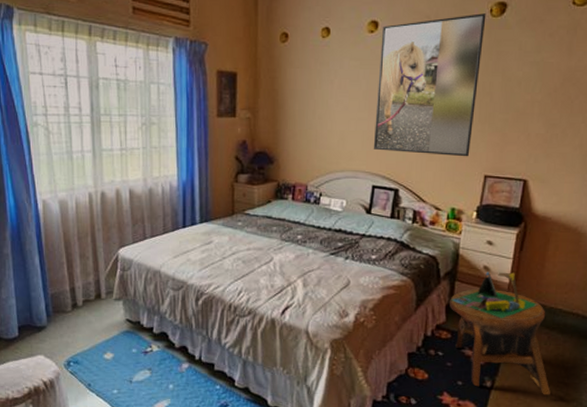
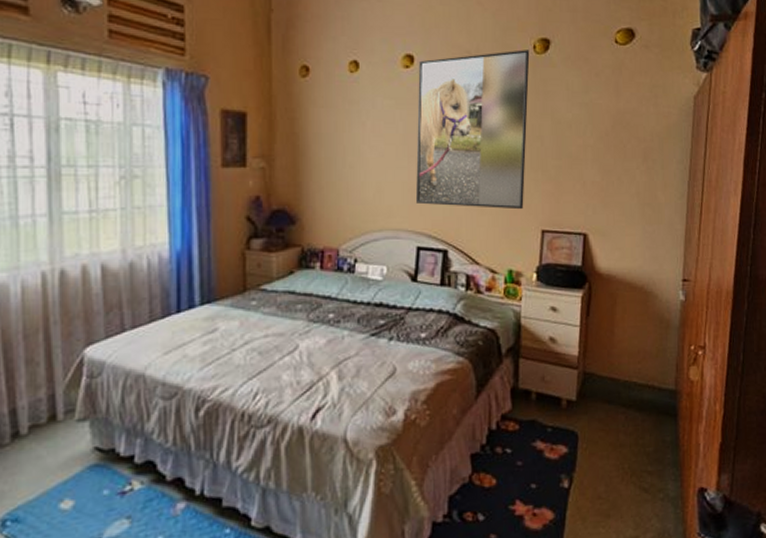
side table: present [448,272,551,395] -> none [513,342,634,490]

